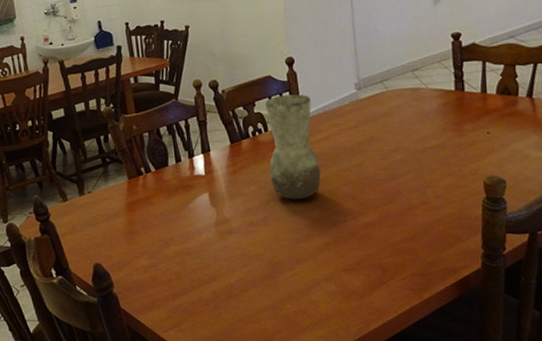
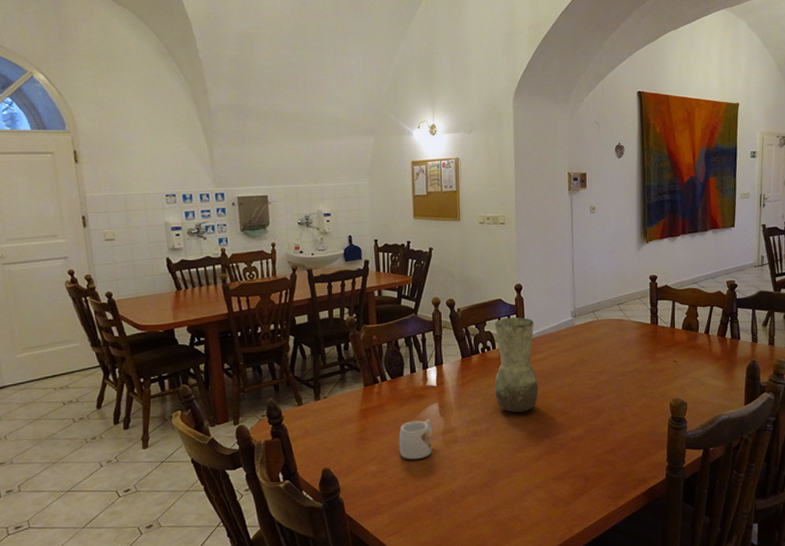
mug: none [169,210,206,253] -> present [399,419,433,460]

